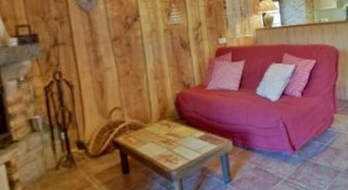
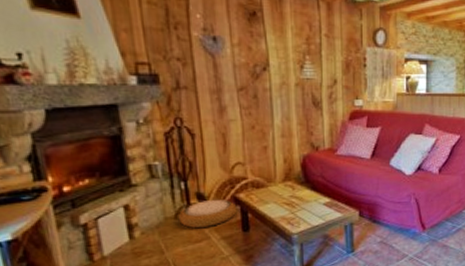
woven basket: none [59,145,116,177] -> present [178,199,236,228]

